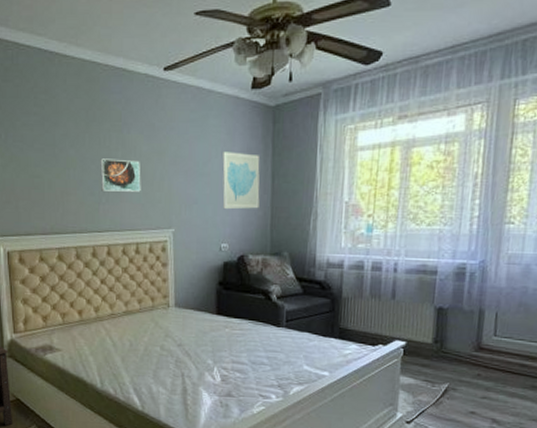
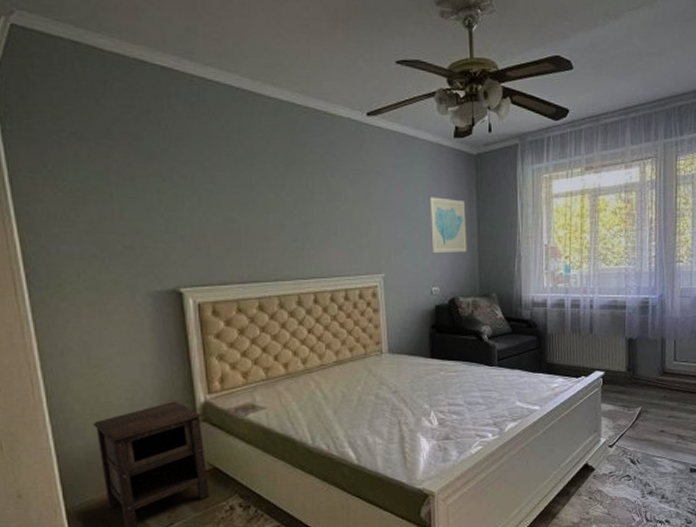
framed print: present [100,158,141,192] -> none [303,202,348,237]

